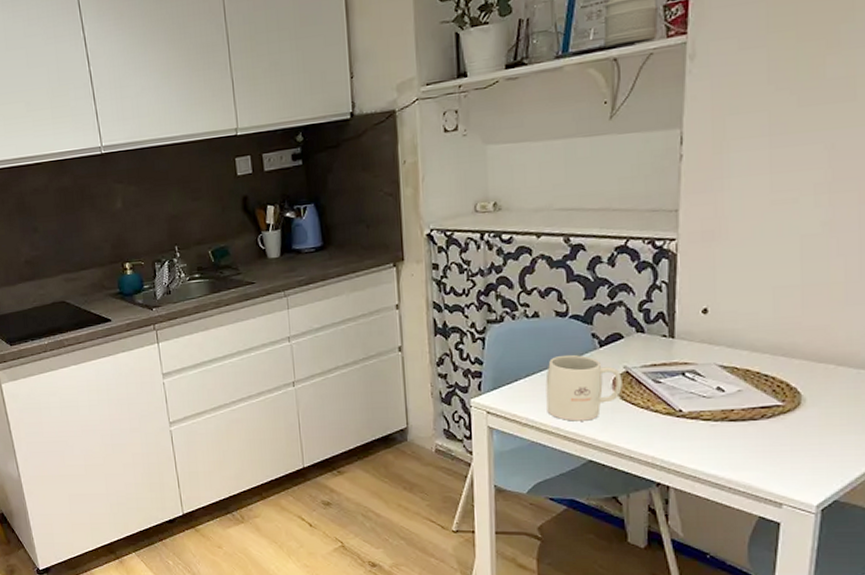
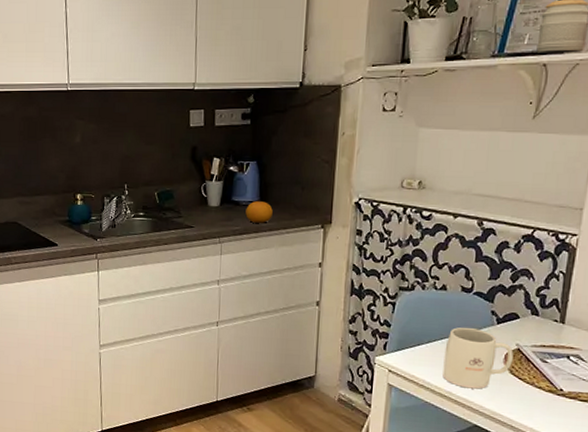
fruit: none [309,246,339,270] -> present [245,201,273,223]

